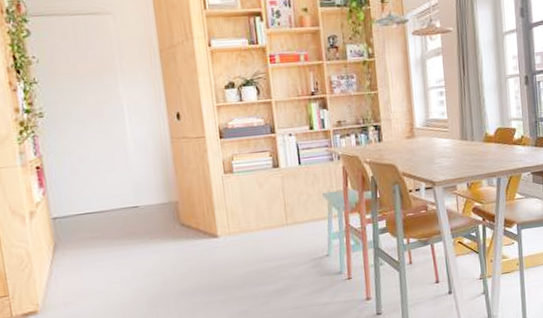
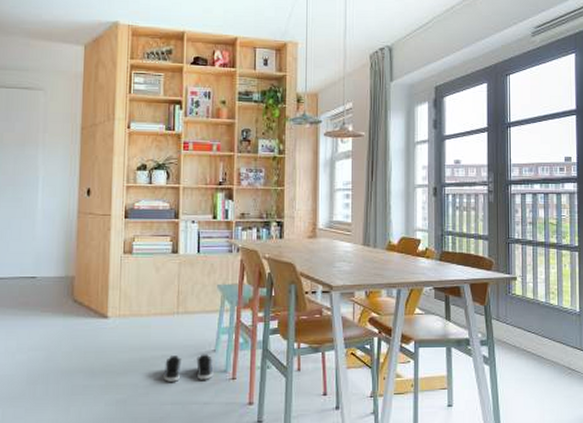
shoe: none [281,259,330,289] -> present [163,354,214,382]

